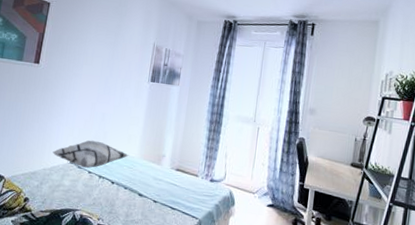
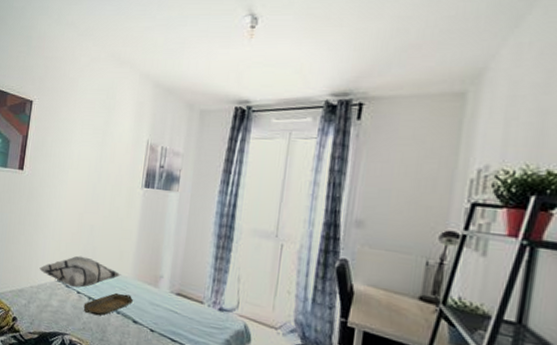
serving tray: none [94,171,139,192] -> present [83,292,133,316]

